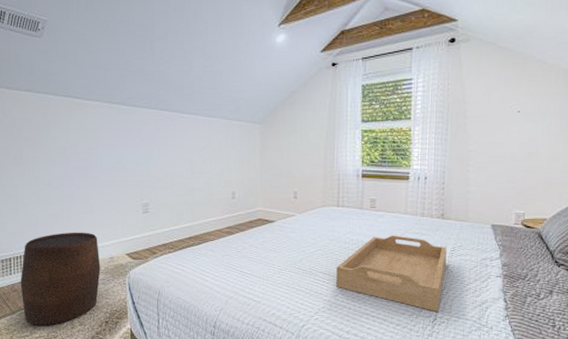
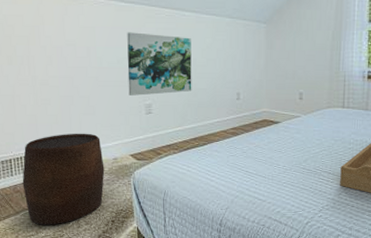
wall art: none [126,134,188,195] -> present [127,32,192,96]

